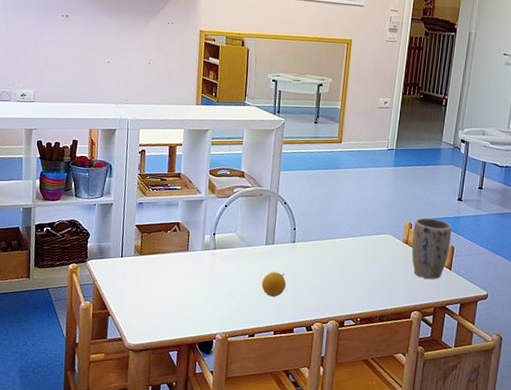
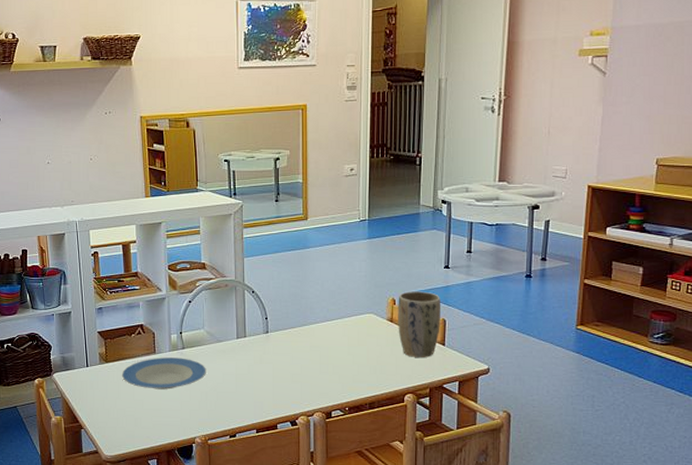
plate: none [153,255,234,286] -> present [121,357,206,390]
fruit: present [261,271,287,297] -> none [237,366,264,393]

